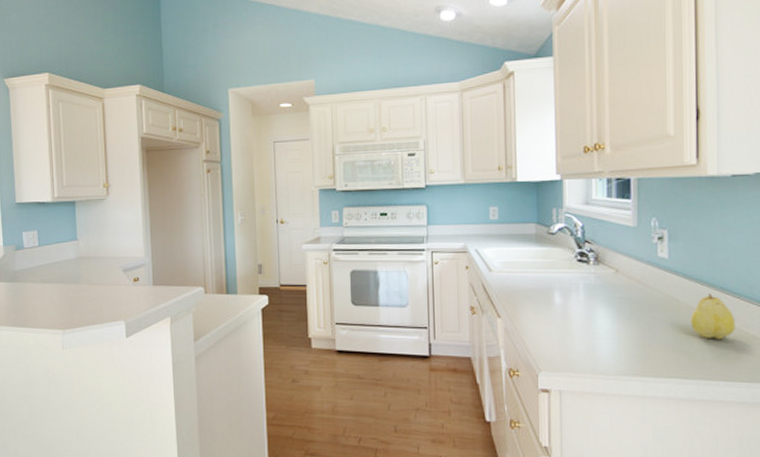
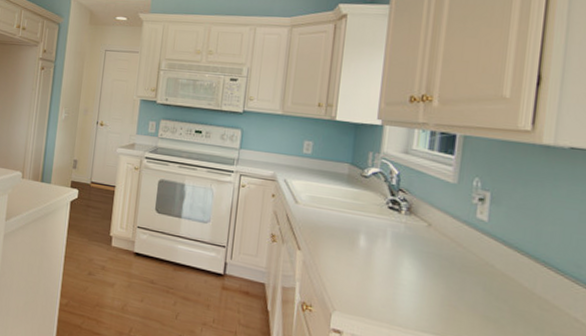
fruit: present [691,293,735,340] -> none [504,265,556,315]

